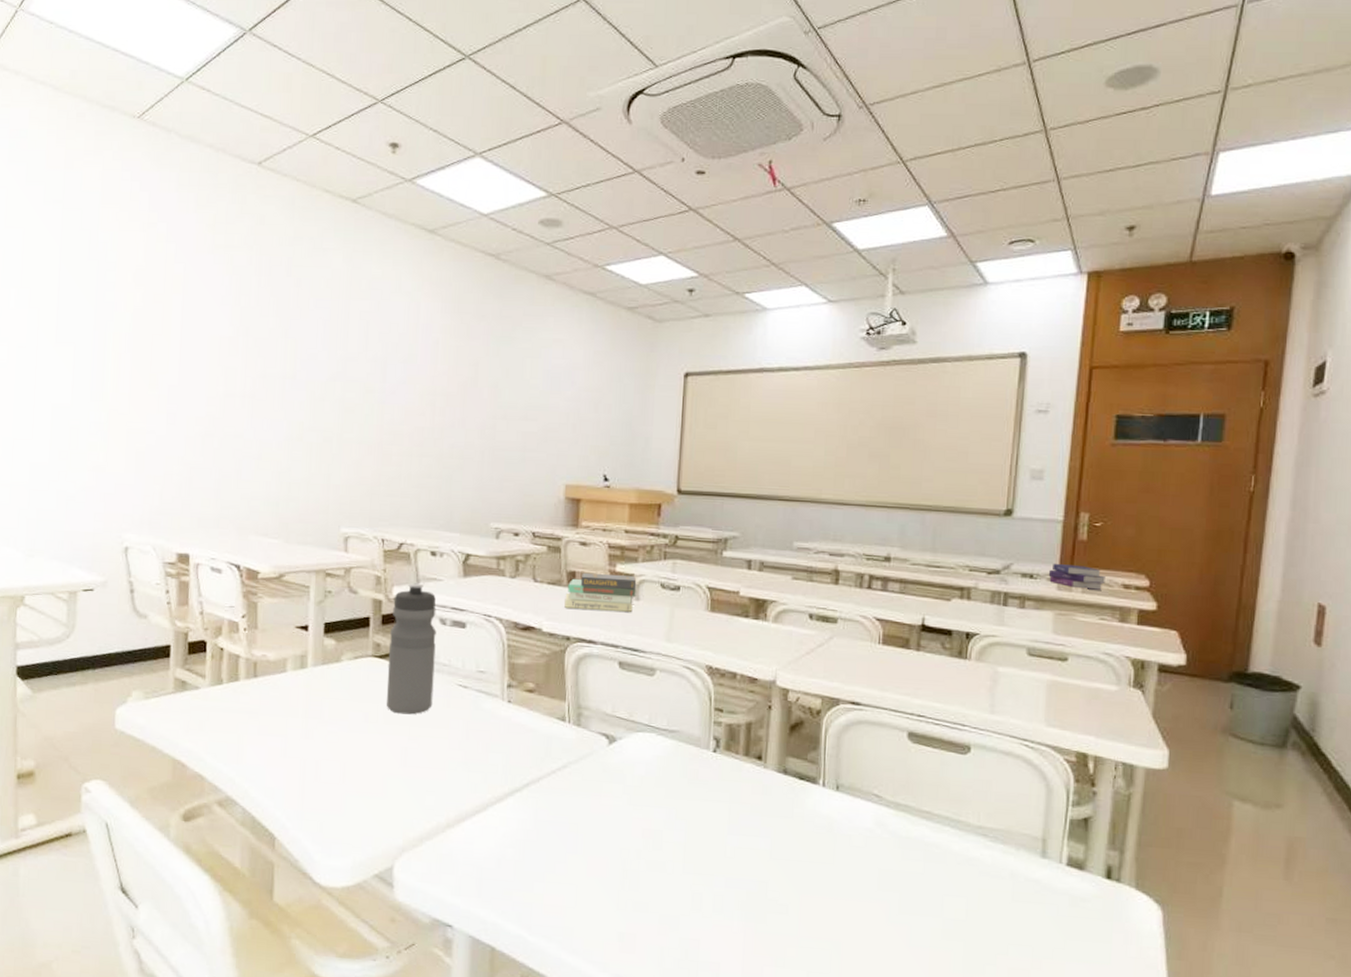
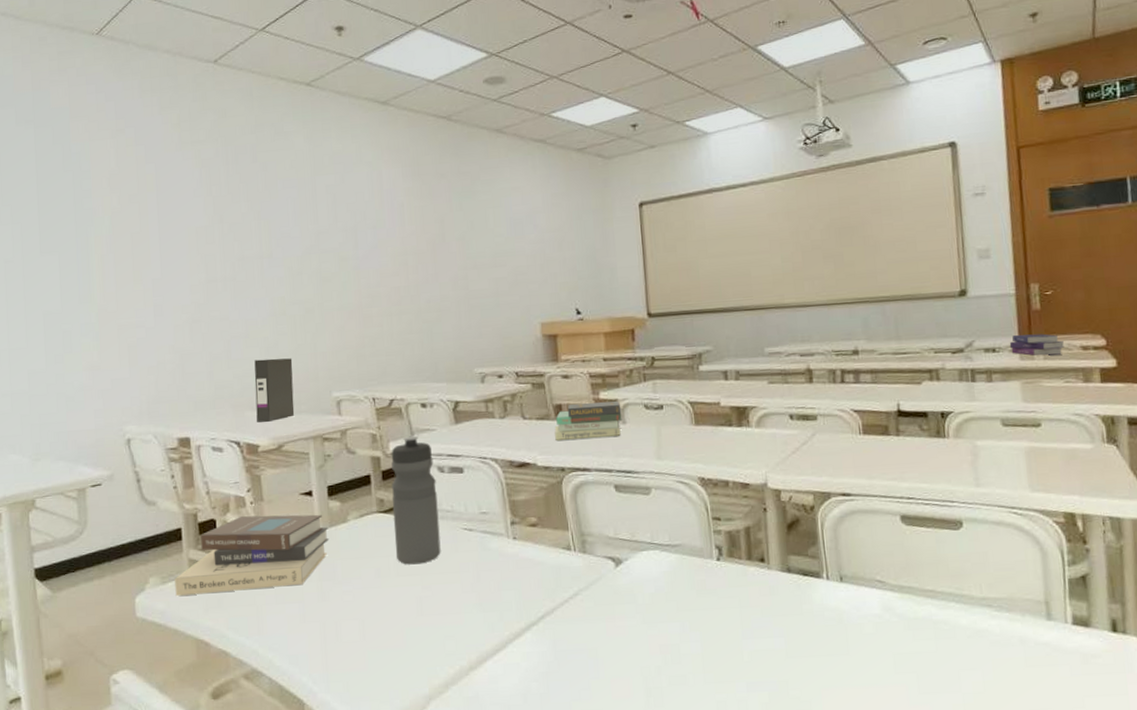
books: none [157,641,321,719] -> present [174,514,330,596]
binder: none [260,483,304,549] -> present [254,358,295,422]

